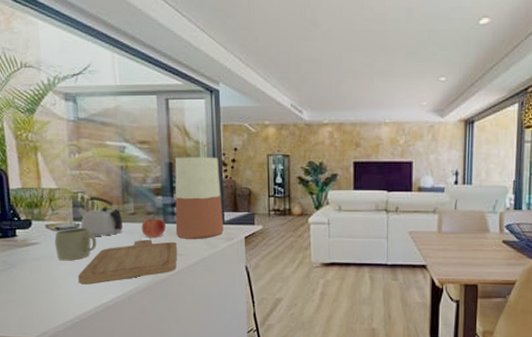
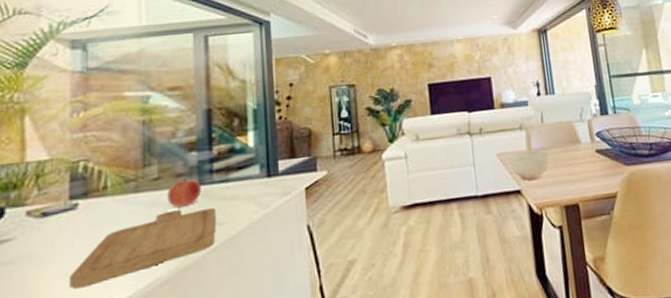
mug: present [54,227,97,261] -> none [38,206,102,260]
kettle: present [77,197,123,236] -> none [77,163,141,217]
vase: present [175,157,224,239] -> none [214,96,278,203]
bowl: none [419,233,457,259] -> present [509,151,549,181]

